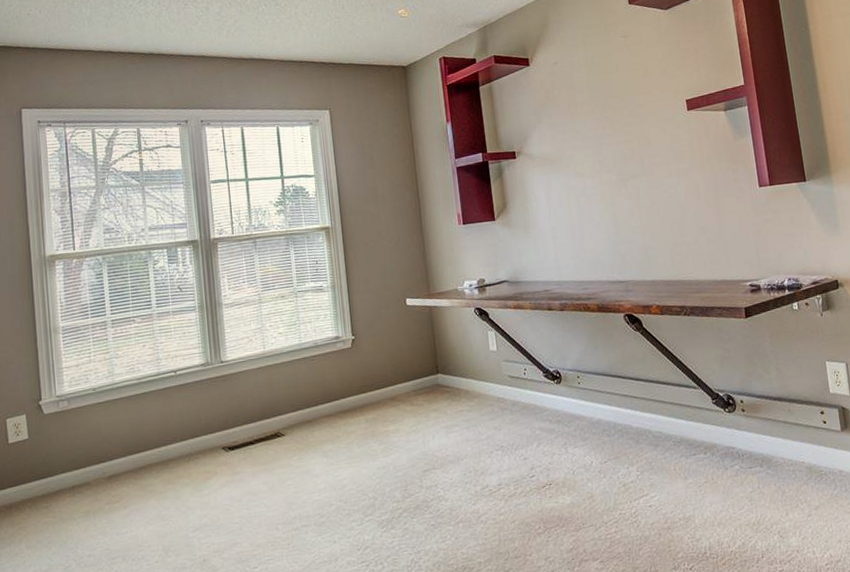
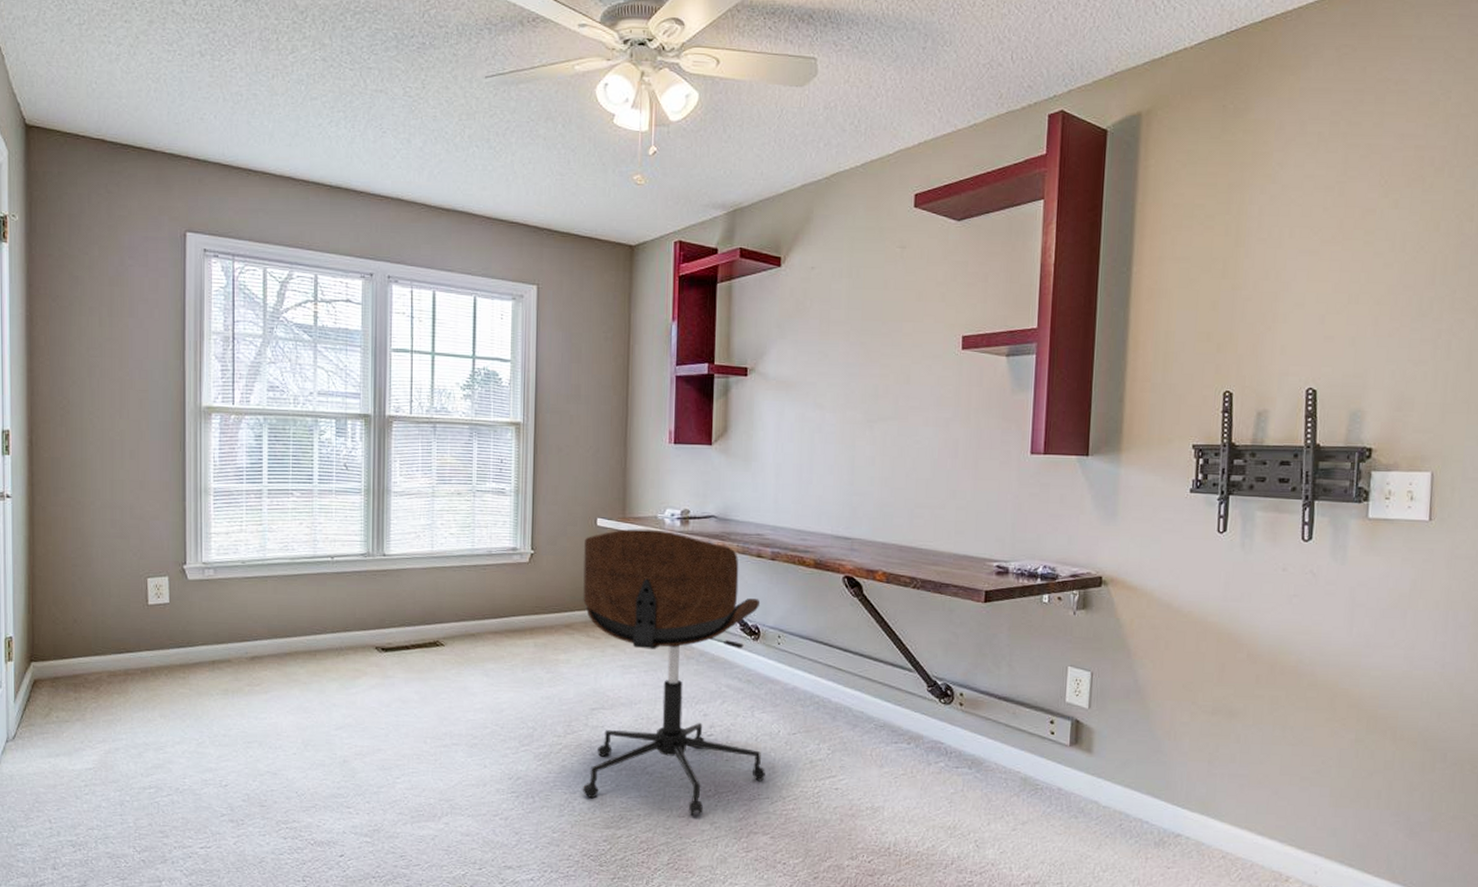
office chair: none [398,300,586,555] -> present [582,529,765,816]

